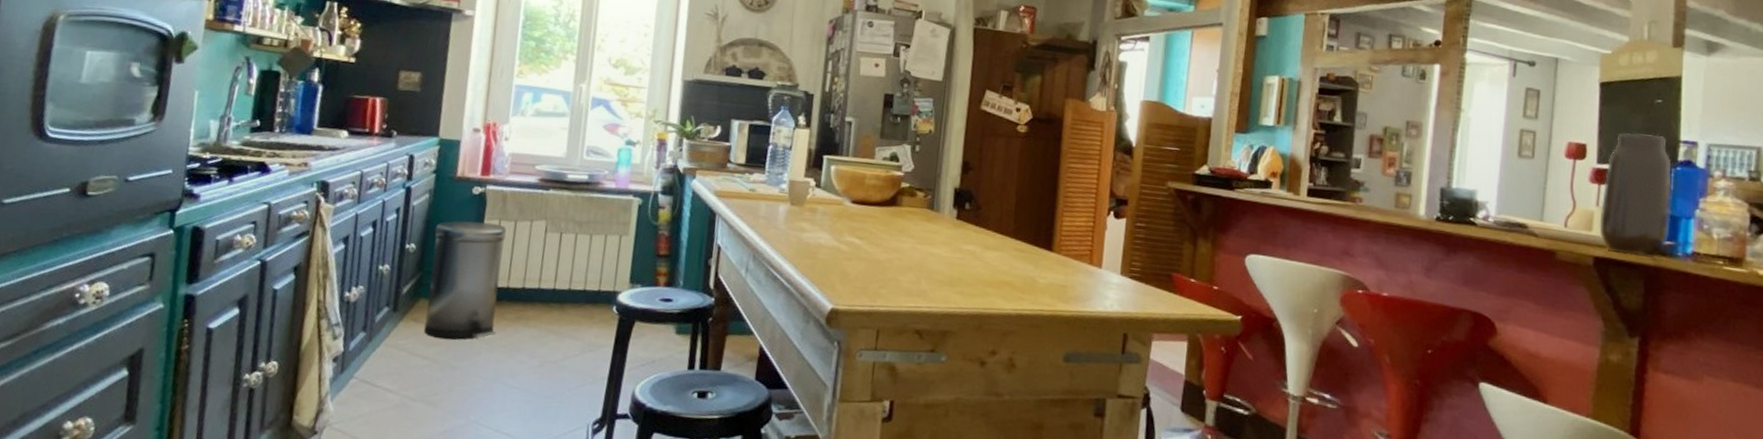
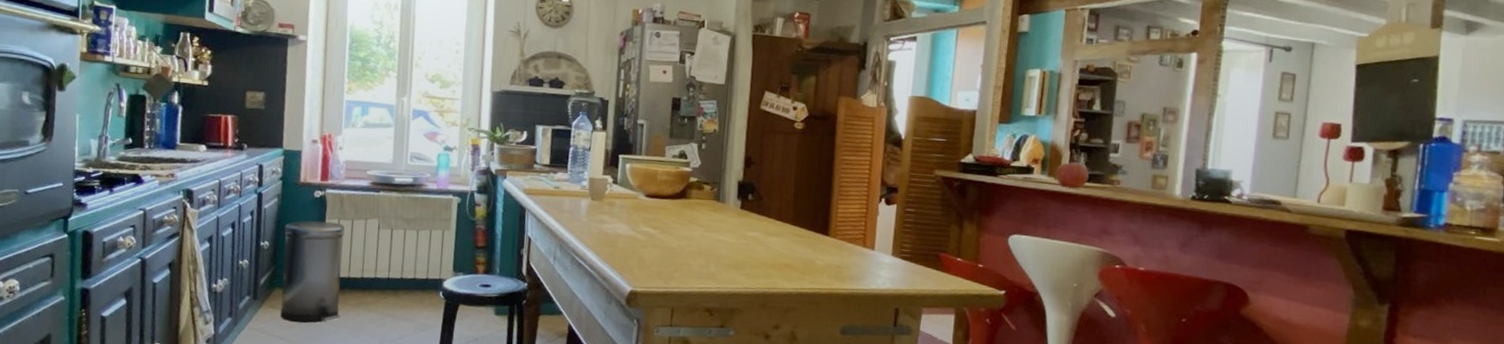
fruit: none [1295,174,1330,206] -> present [1056,159,1089,189]
vase: present [1599,132,1672,257] -> none [1352,112,1426,228]

